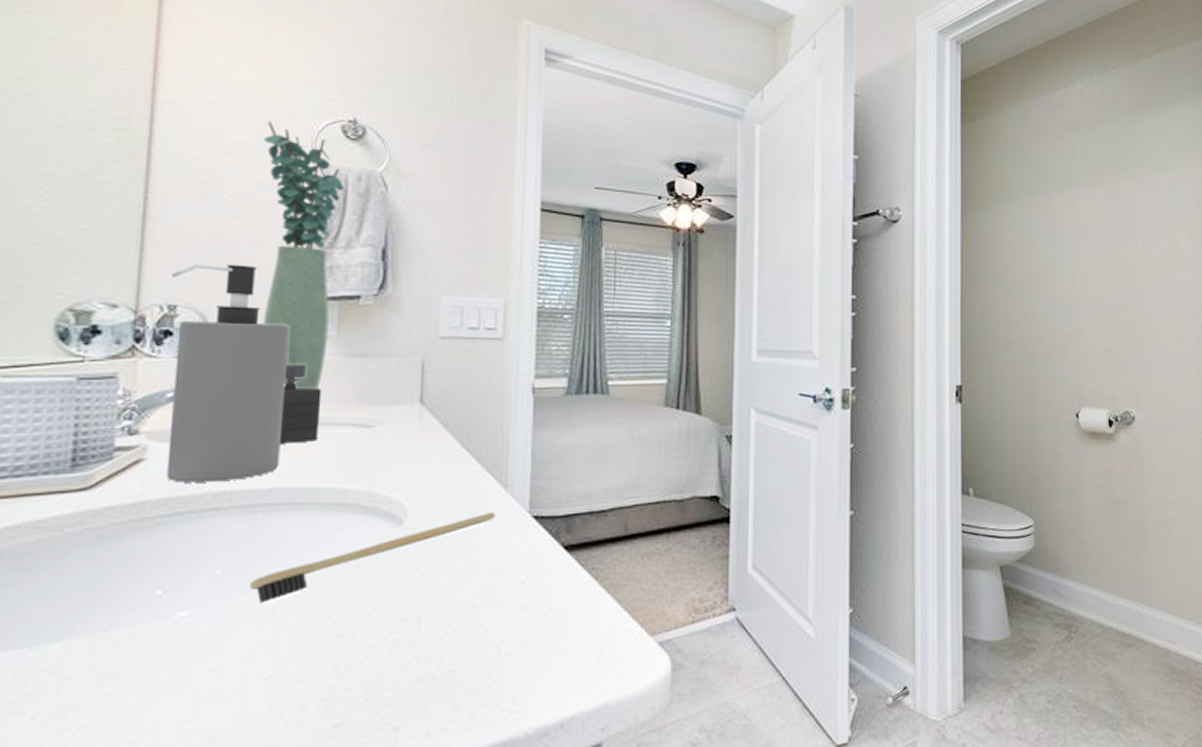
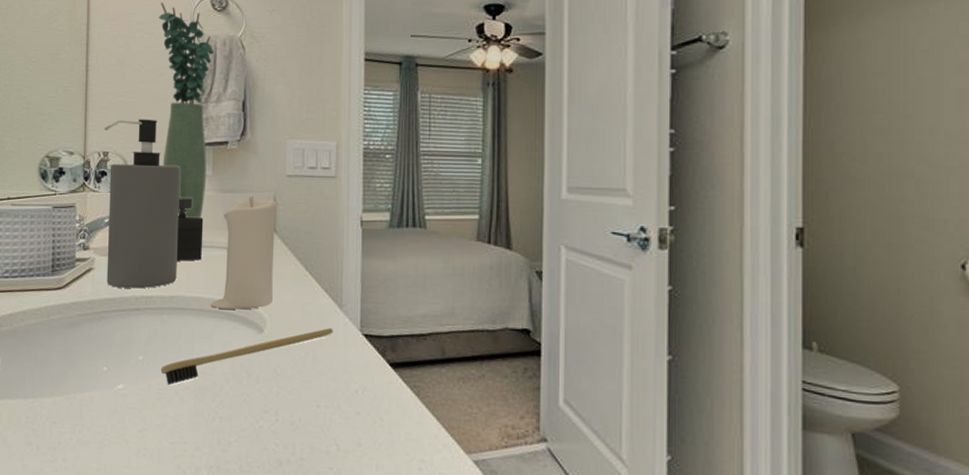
candle: none [328,360,427,500] -> present [210,195,278,310]

